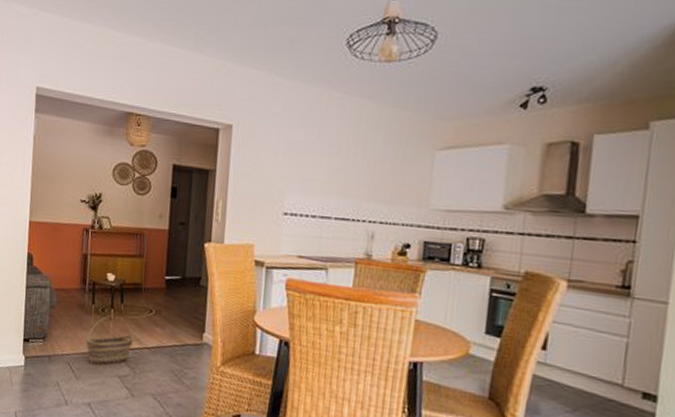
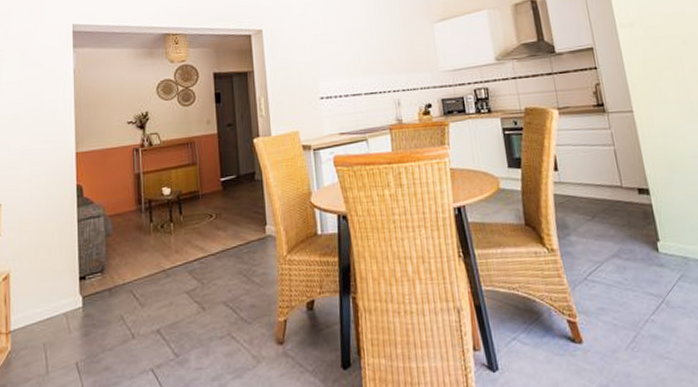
basket: present [86,315,134,365] -> none [147,229,198,286]

